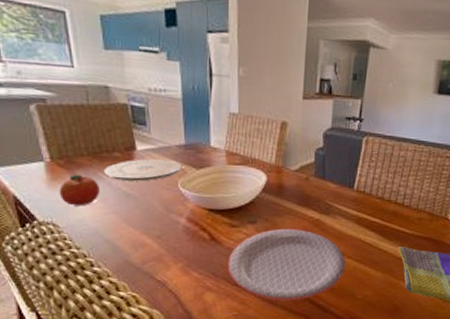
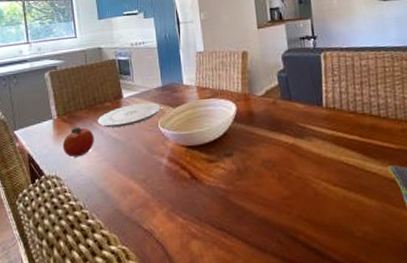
plate: present [227,228,346,301] -> none [209,157,335,246]

